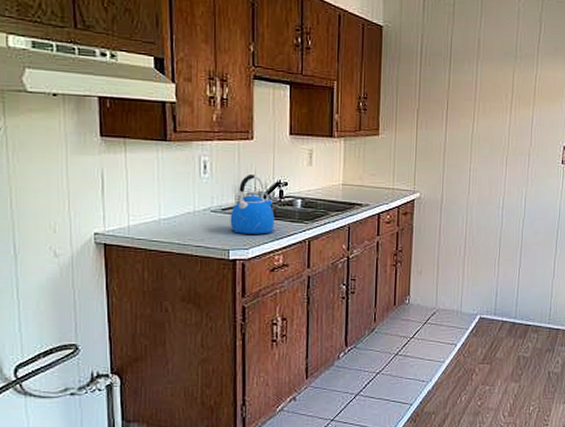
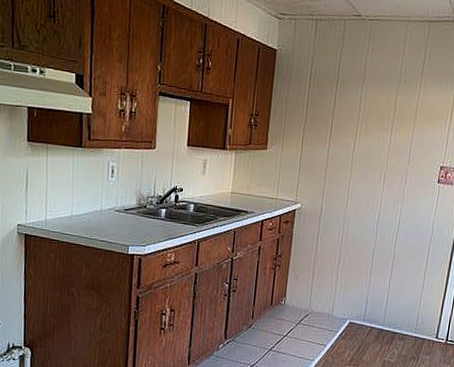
kettle: present [230,174,275,234] -> none [131,180,170,234]

